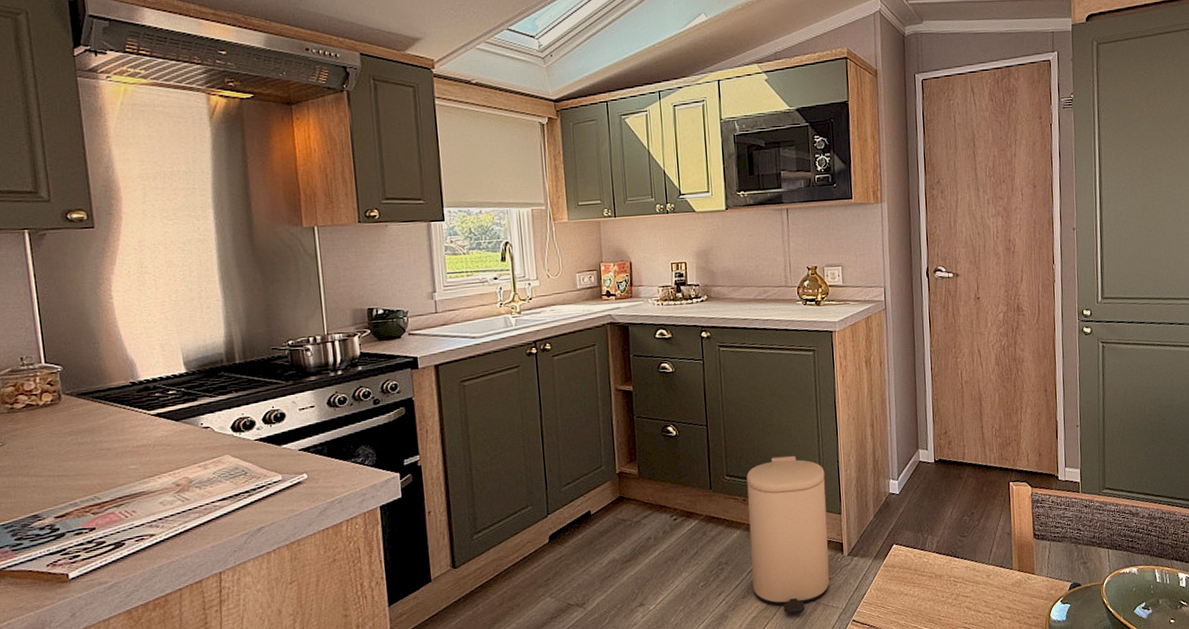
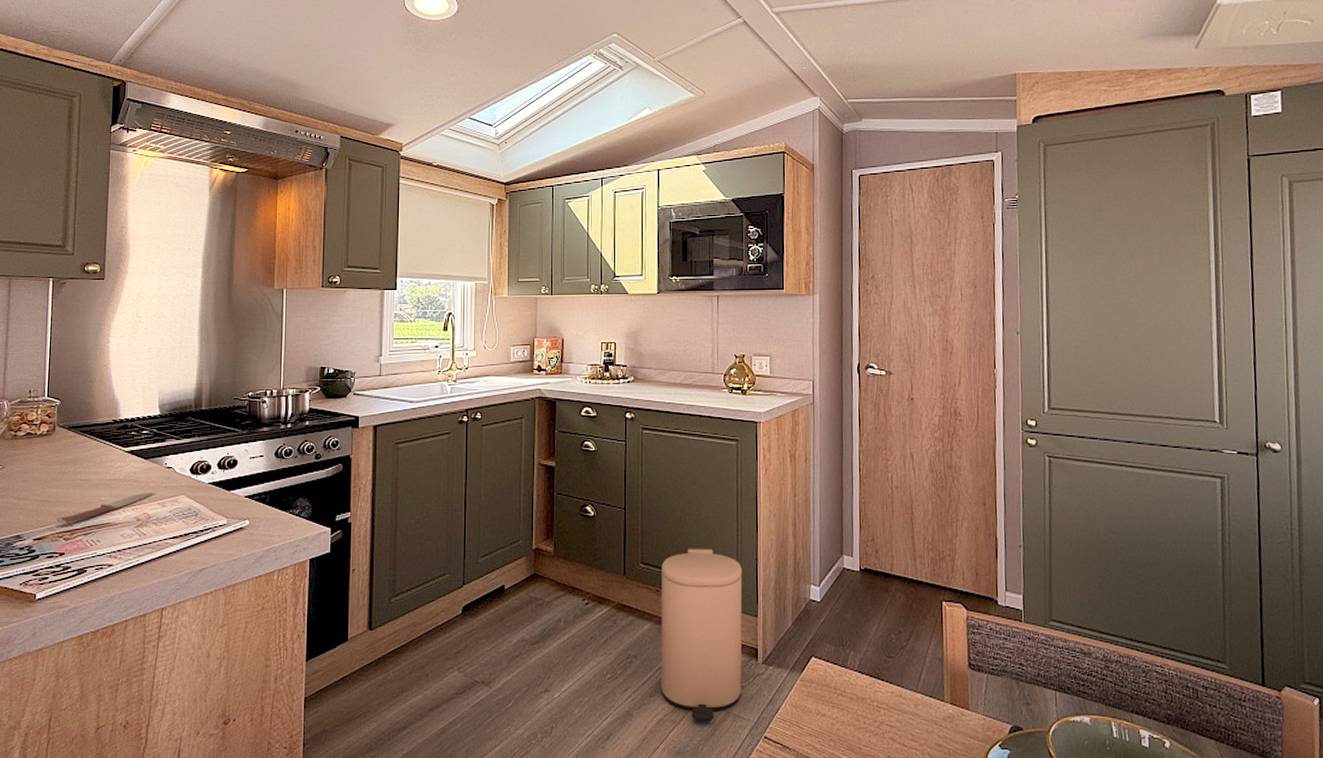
knife: none [78,454,194,498] -> present [56,492,155,524]

